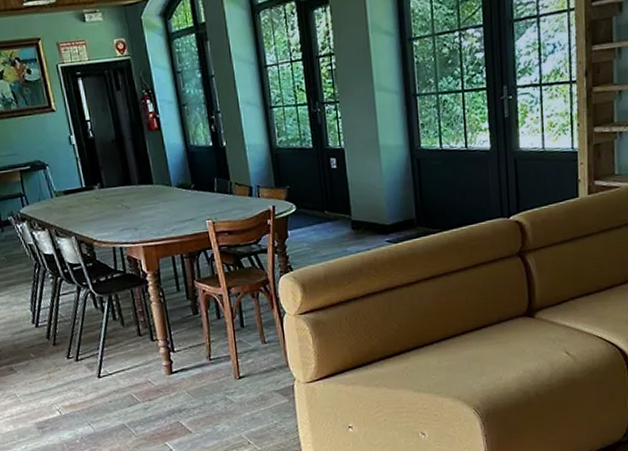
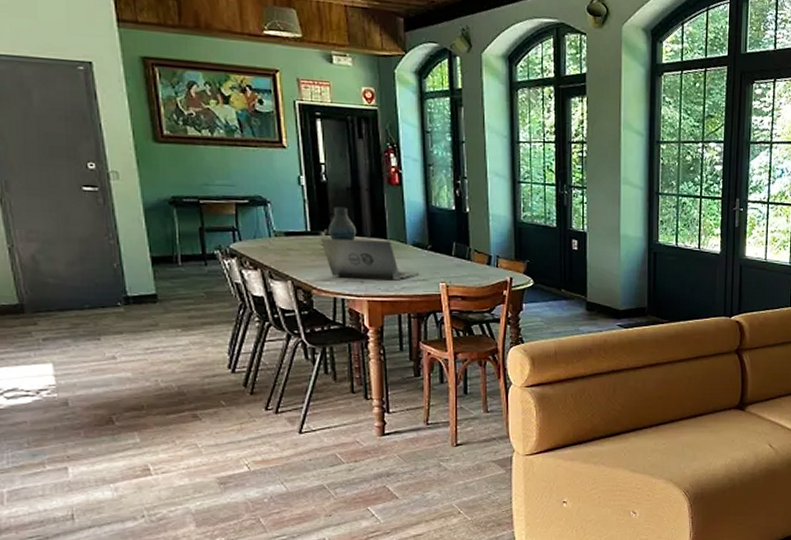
laptop: none [95,186,187,228] -> present [321,238,420,281]
vase: none [100,159,126,193] -> present [329,206,357,241]

